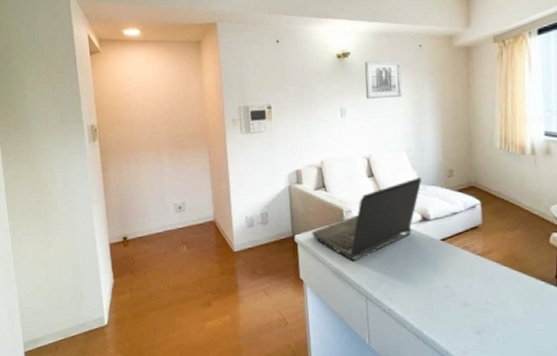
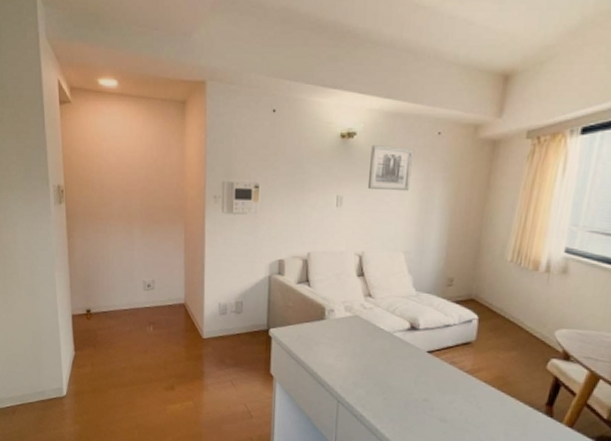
laptop computer: present [312,177,422,262] -> none [288,283,417,364]

